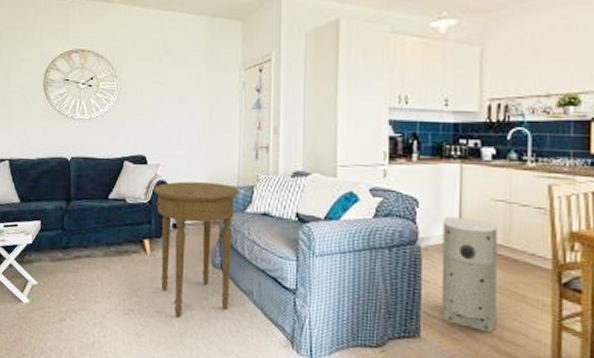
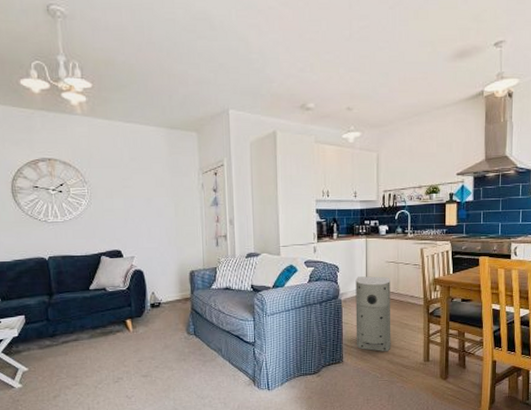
side table: present [154,181,239,318] -> none [131,268,205,378]

